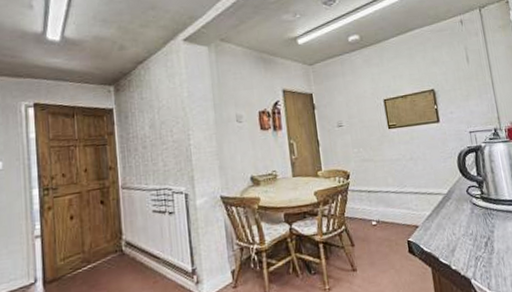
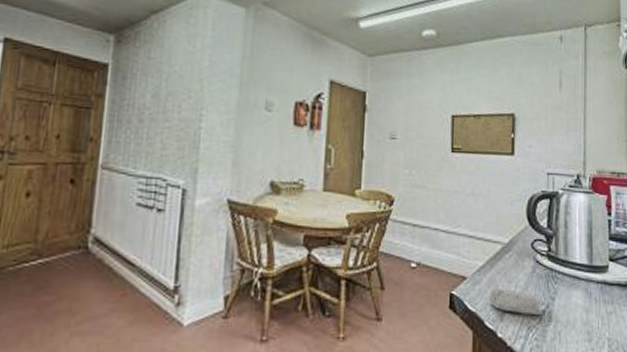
soap bar: none [439,229,485,248] -> present [490,287,541,316]

